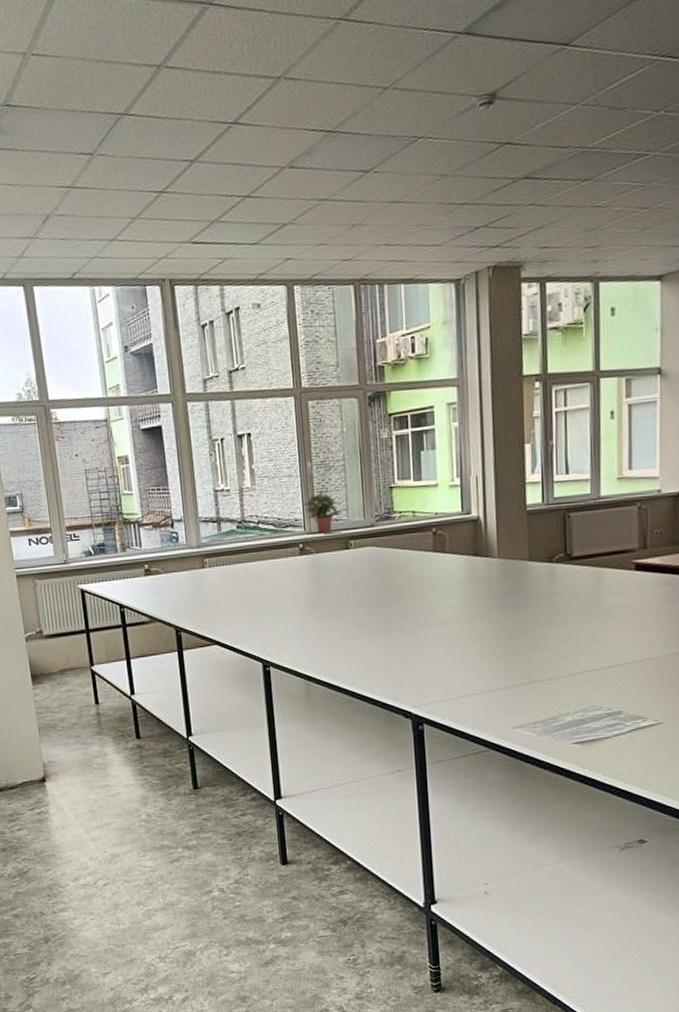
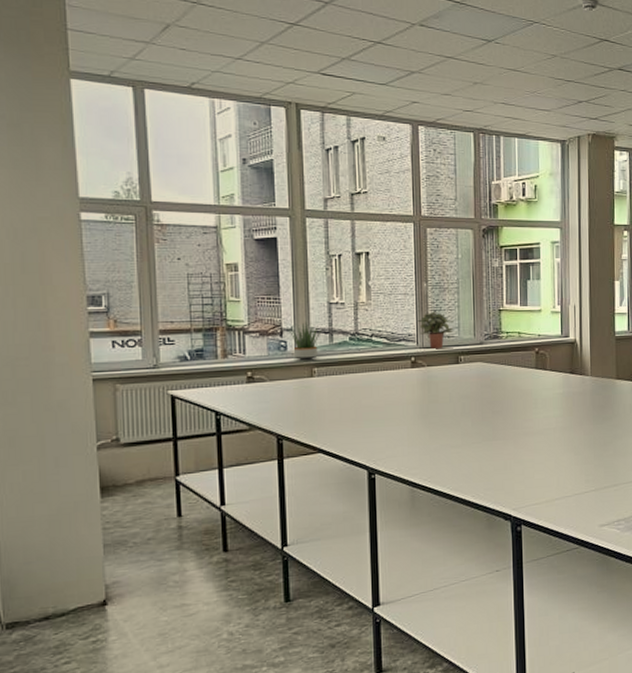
potted plant: none [178,511,211,552] -> present [288,322,323,361]

